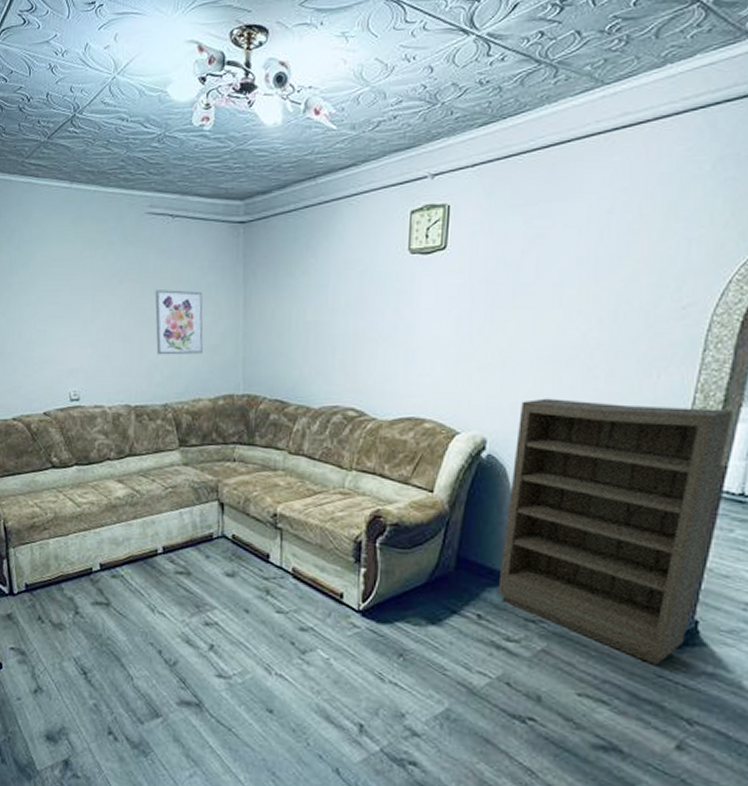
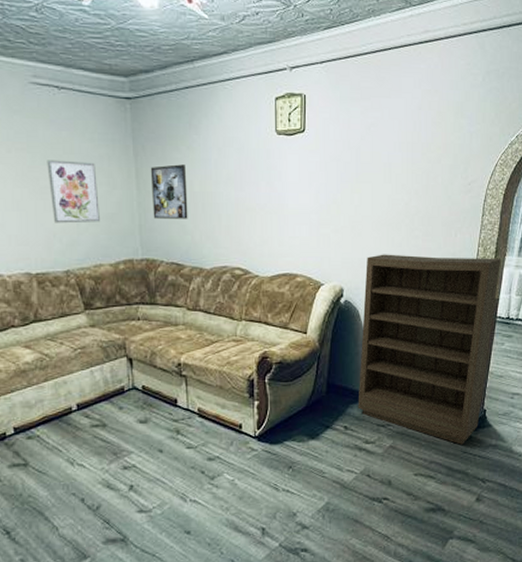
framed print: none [258,291,299,352] -> present [150,164,188,219]

